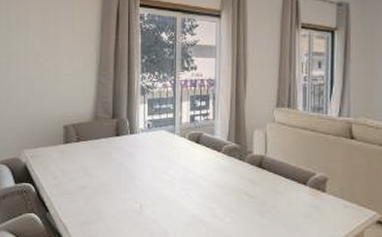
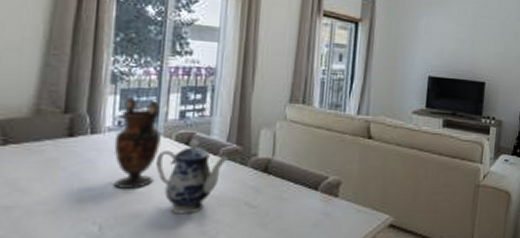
vase: none [146,105,178,178] -> present [114,97,161,190]
teapot: none [175,138,229,200] -> present [155,139,228,214]

